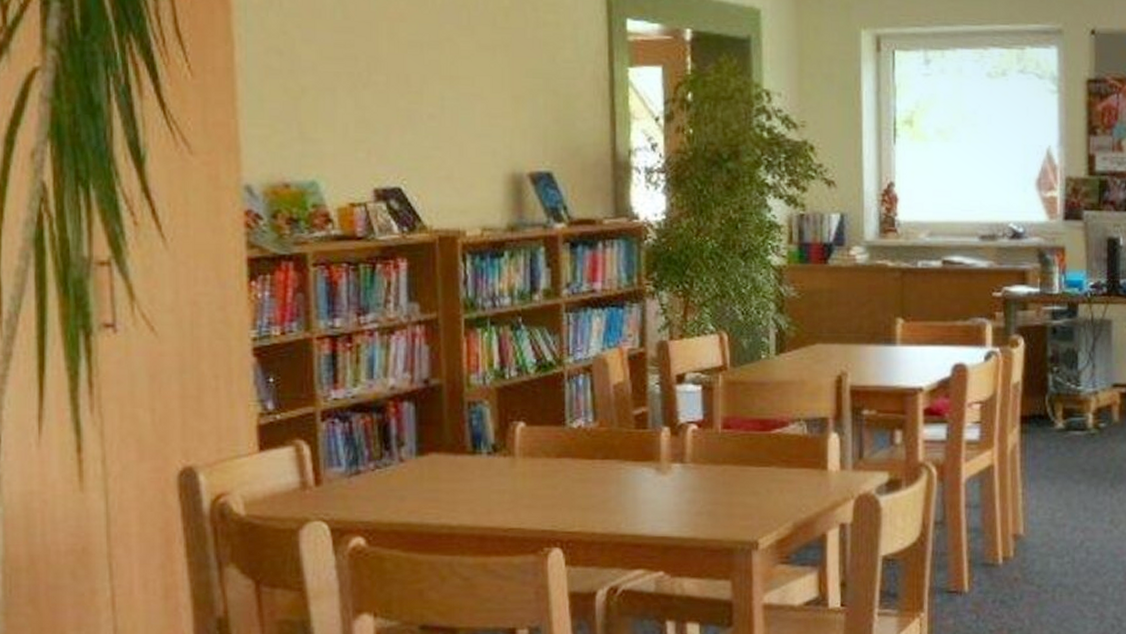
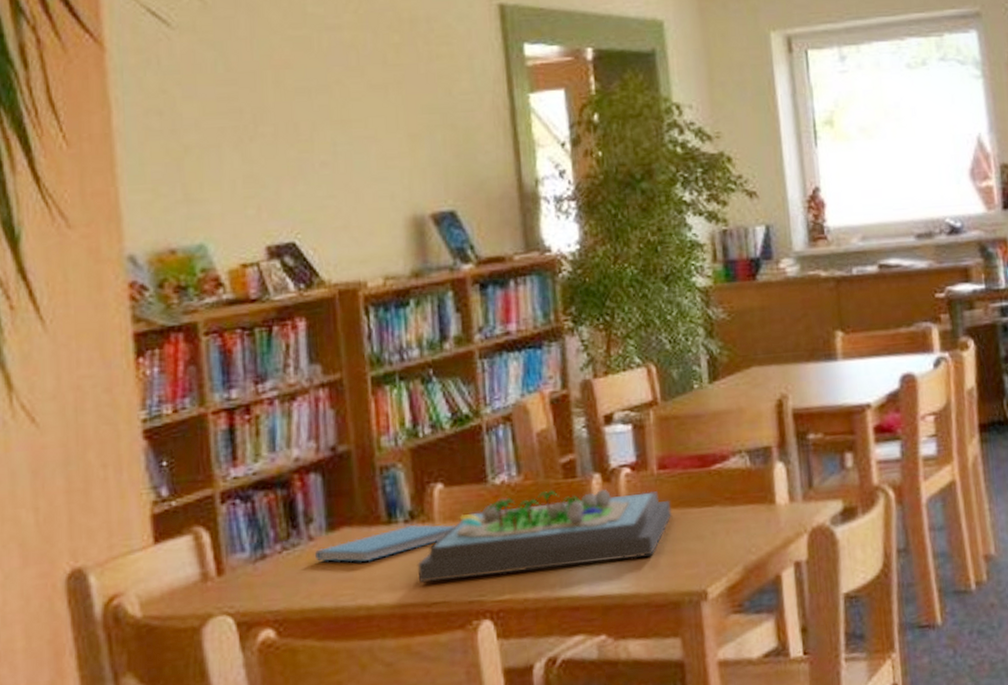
book: none [404,456,534,487] -> present [314,524,455,563]
board game: none [497,437,733,510] -> present [417,489,673,583]

